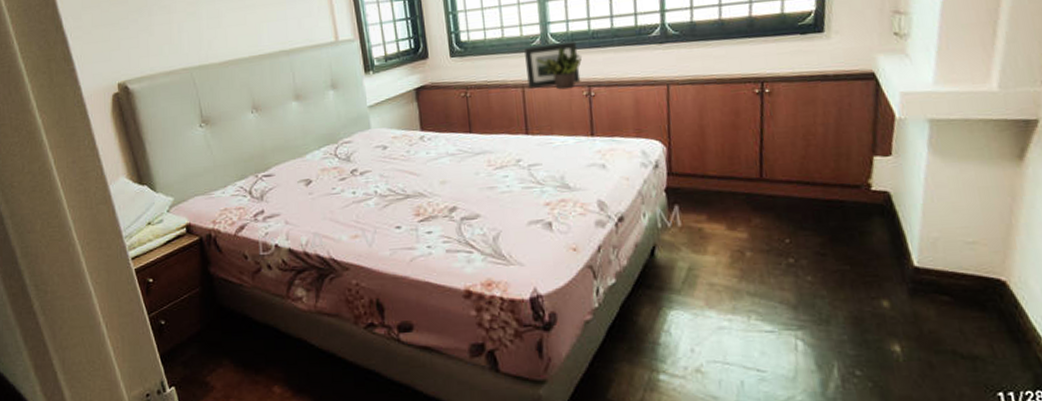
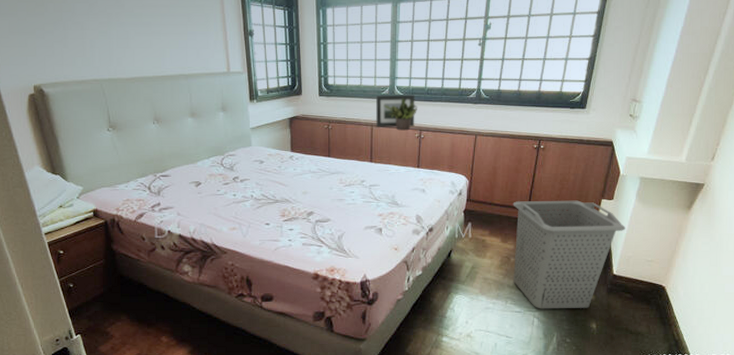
laundry basket: none [736,161,920,326] -> present [513,200,625,309]

